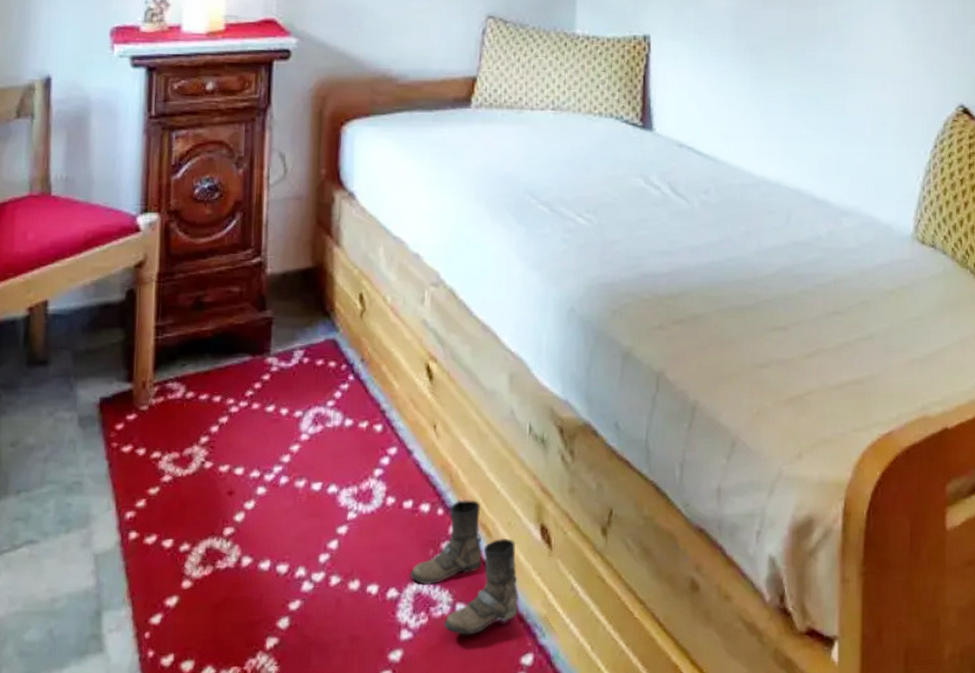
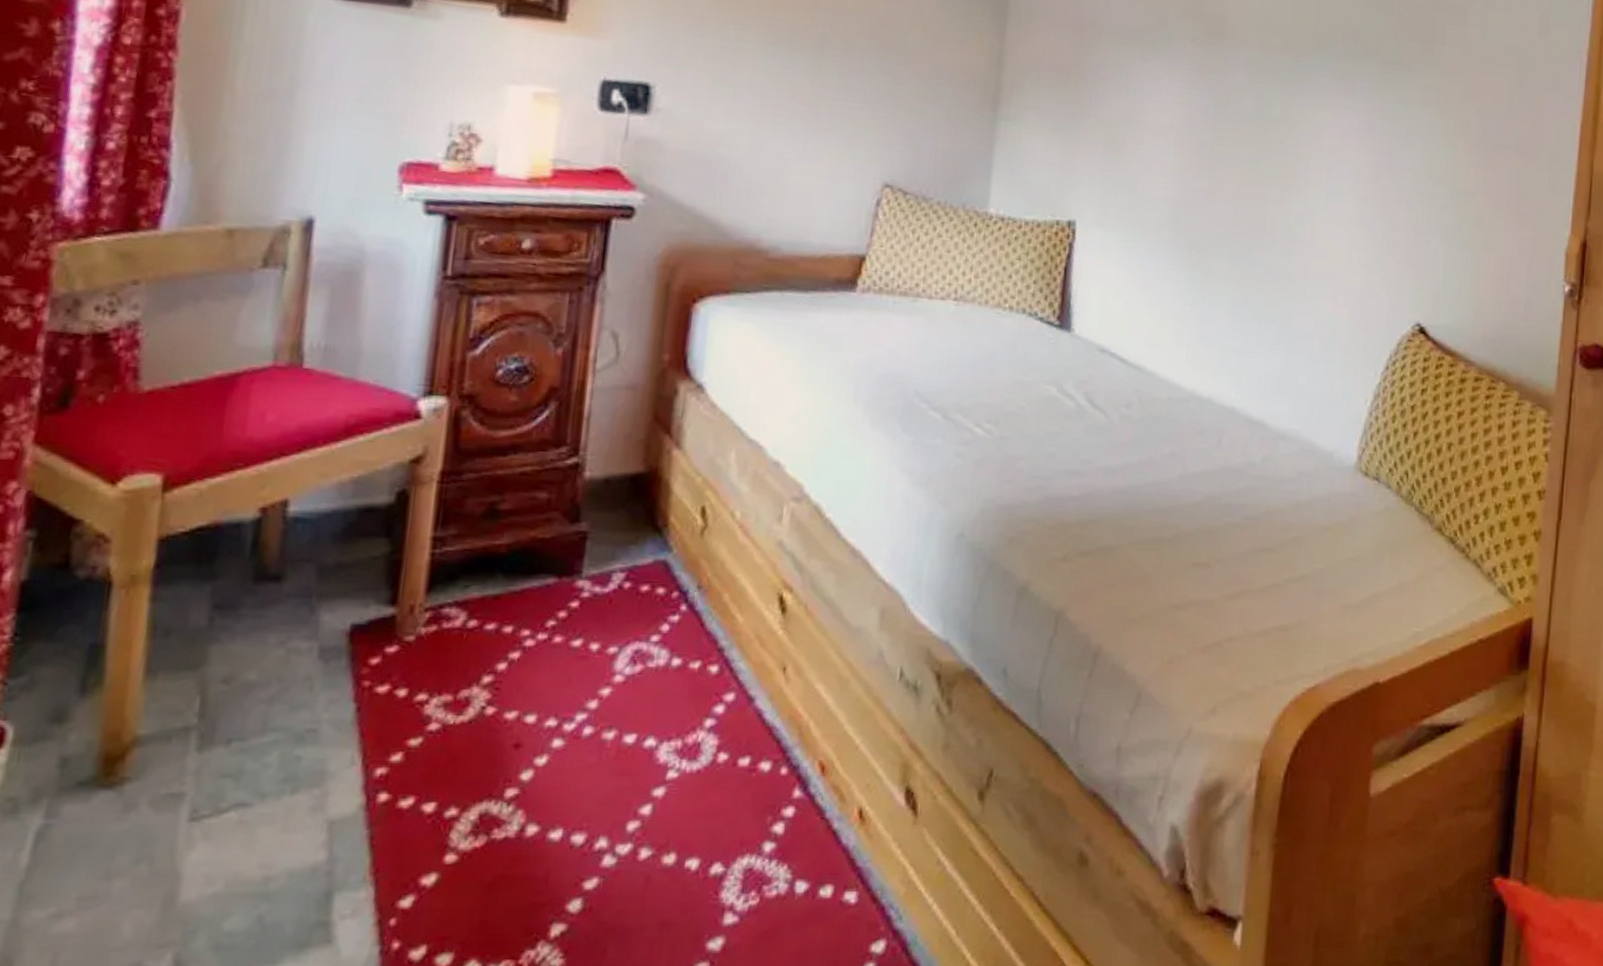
boots: present [410,500,519,635] -> none [741,757,874,919]

